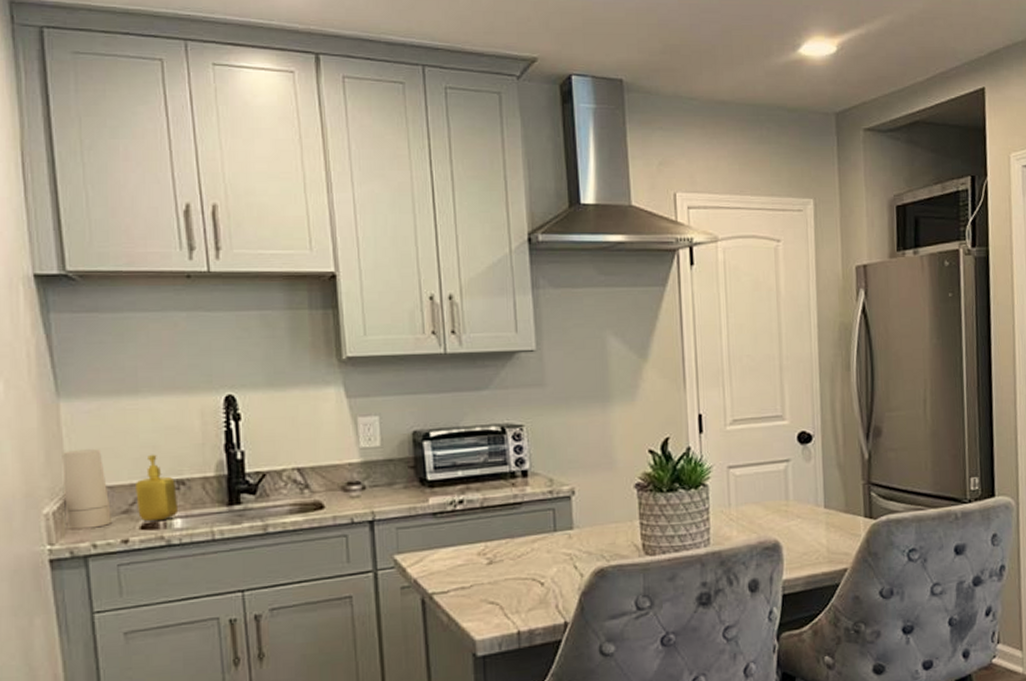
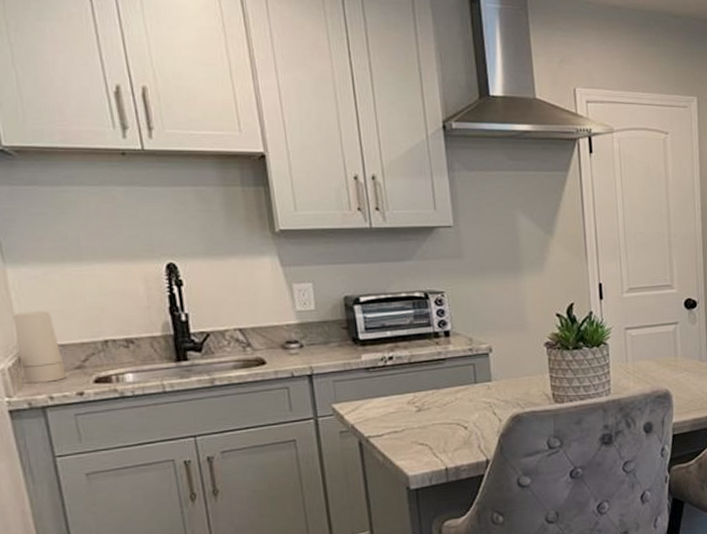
soap dispenser: present [136,454,179,522] -> none [86,316,130,376]

